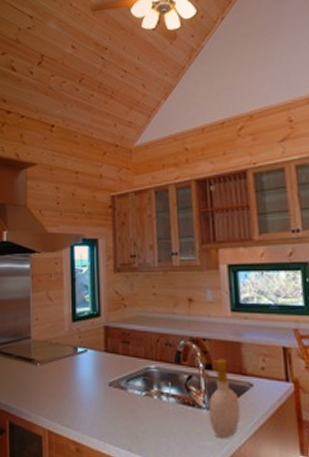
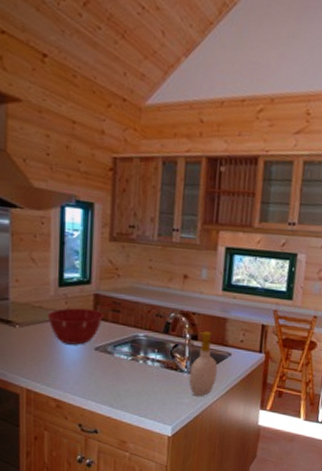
mixing bowl: none [64,342,115,381] -> present [47,308,105,345]

